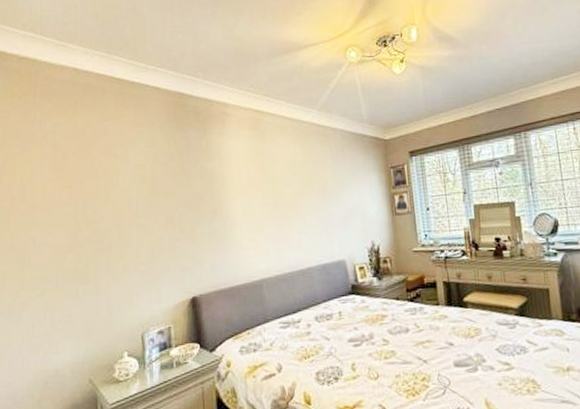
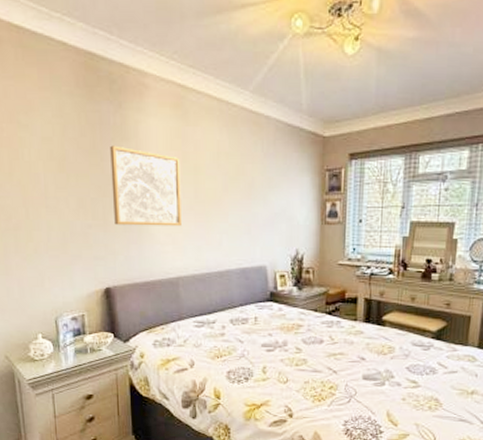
wall art: none [196,165,263,236] -> present [110,145,181,227]

